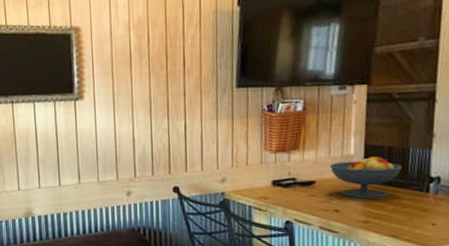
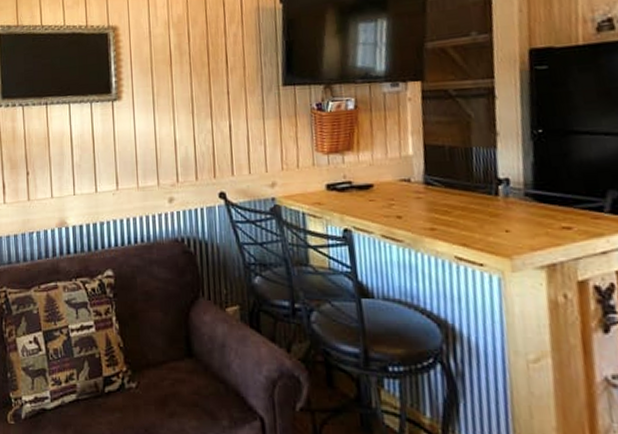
fruit bowl: present [330,156,403,199] -> none [388,157,467,203]

